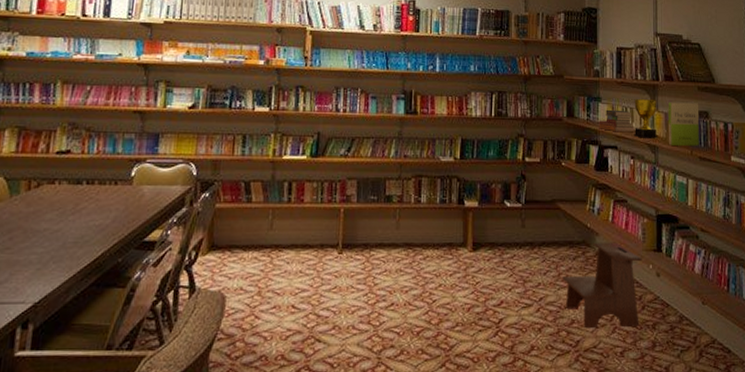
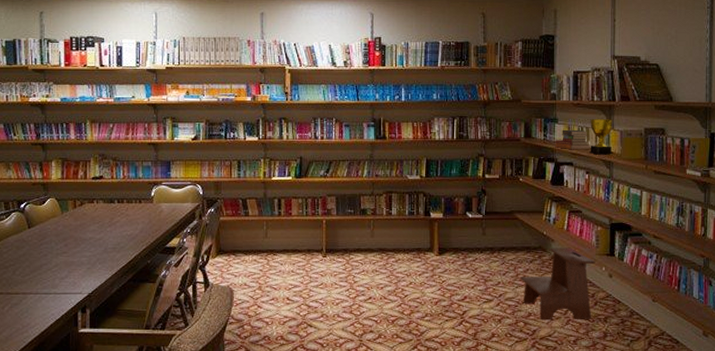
book: present [668,102,700,146] -> none [624,120,656,161]

